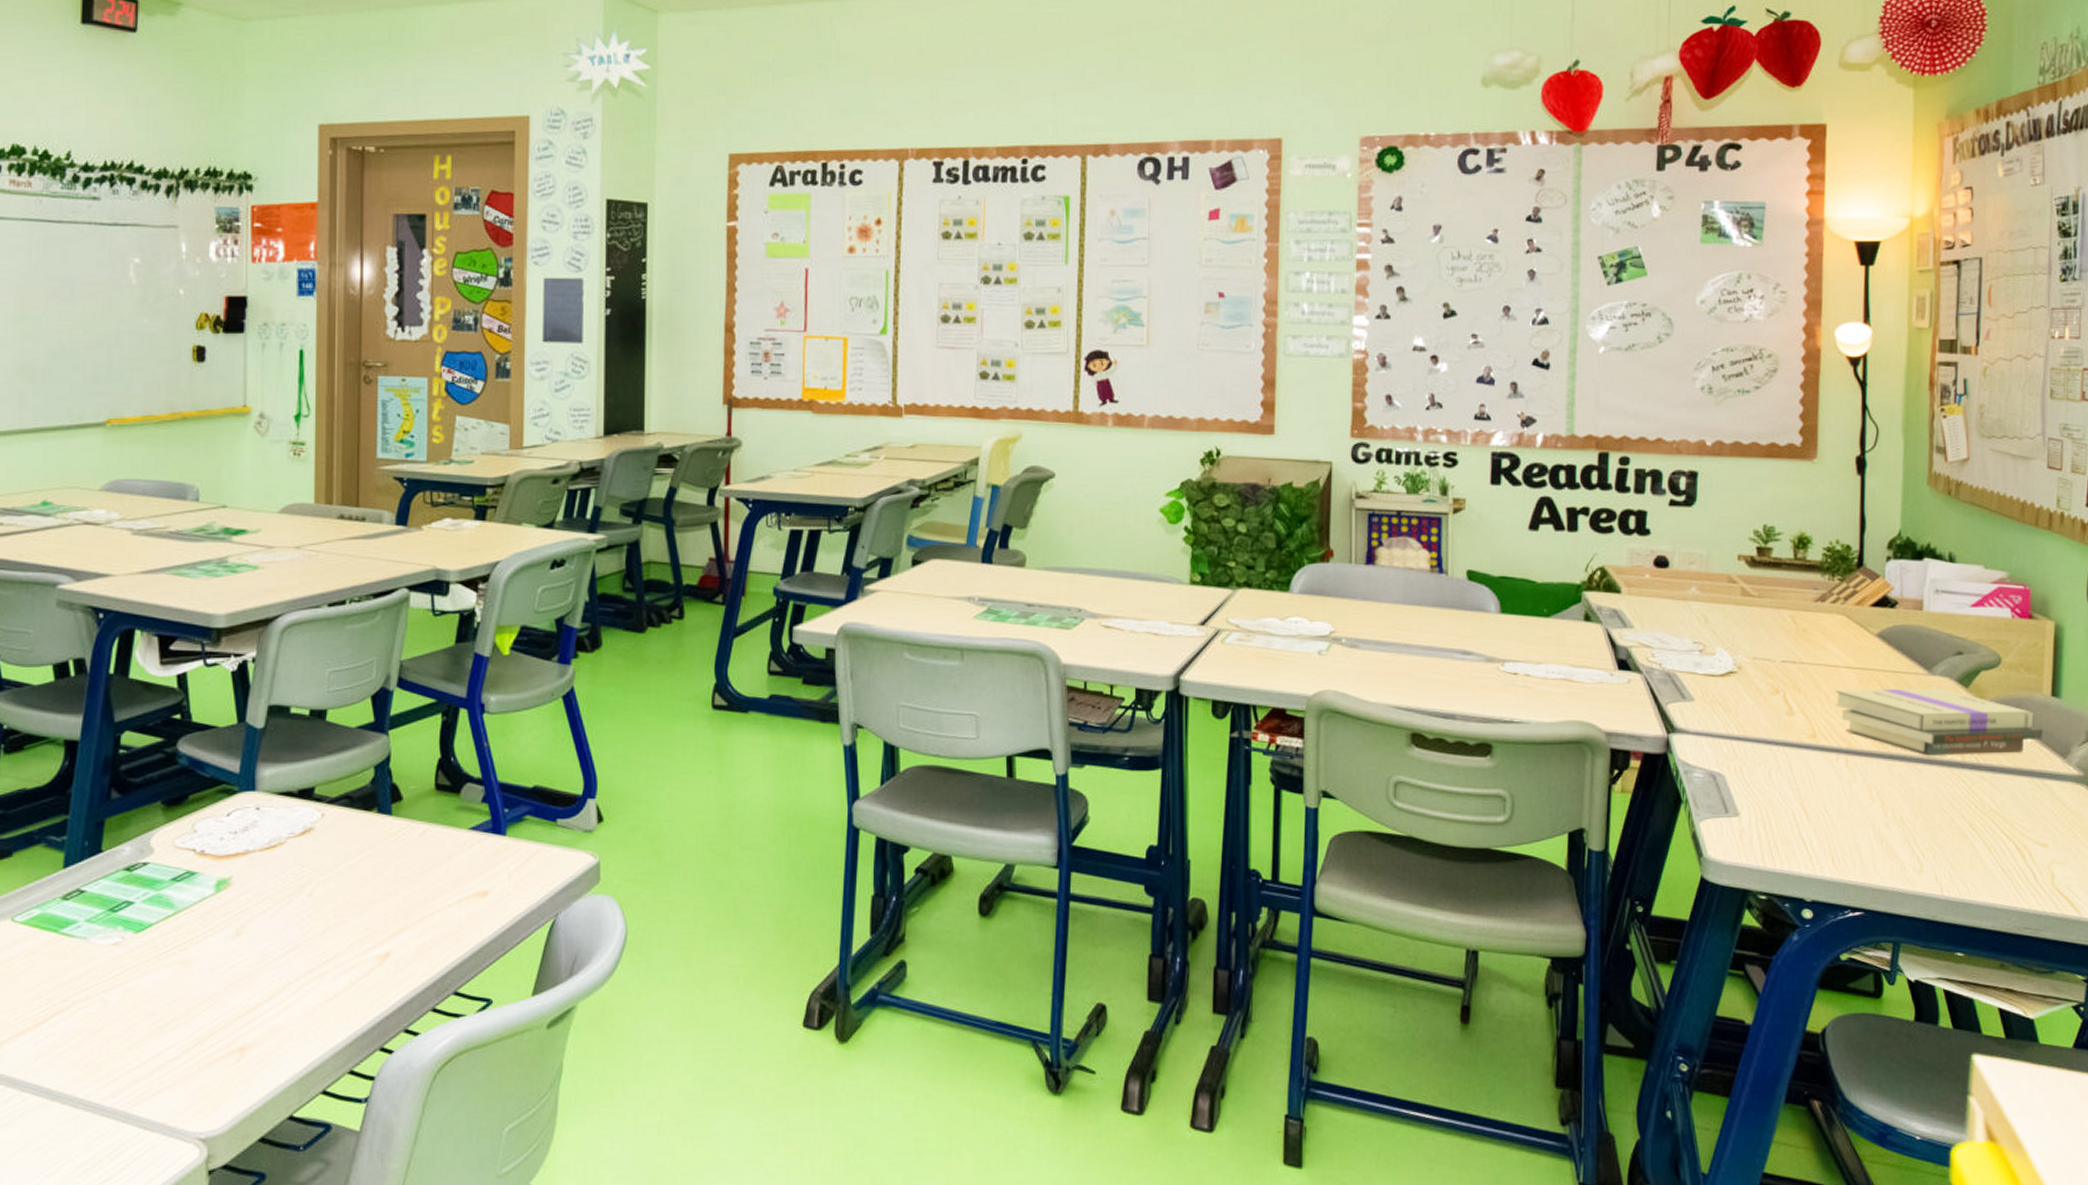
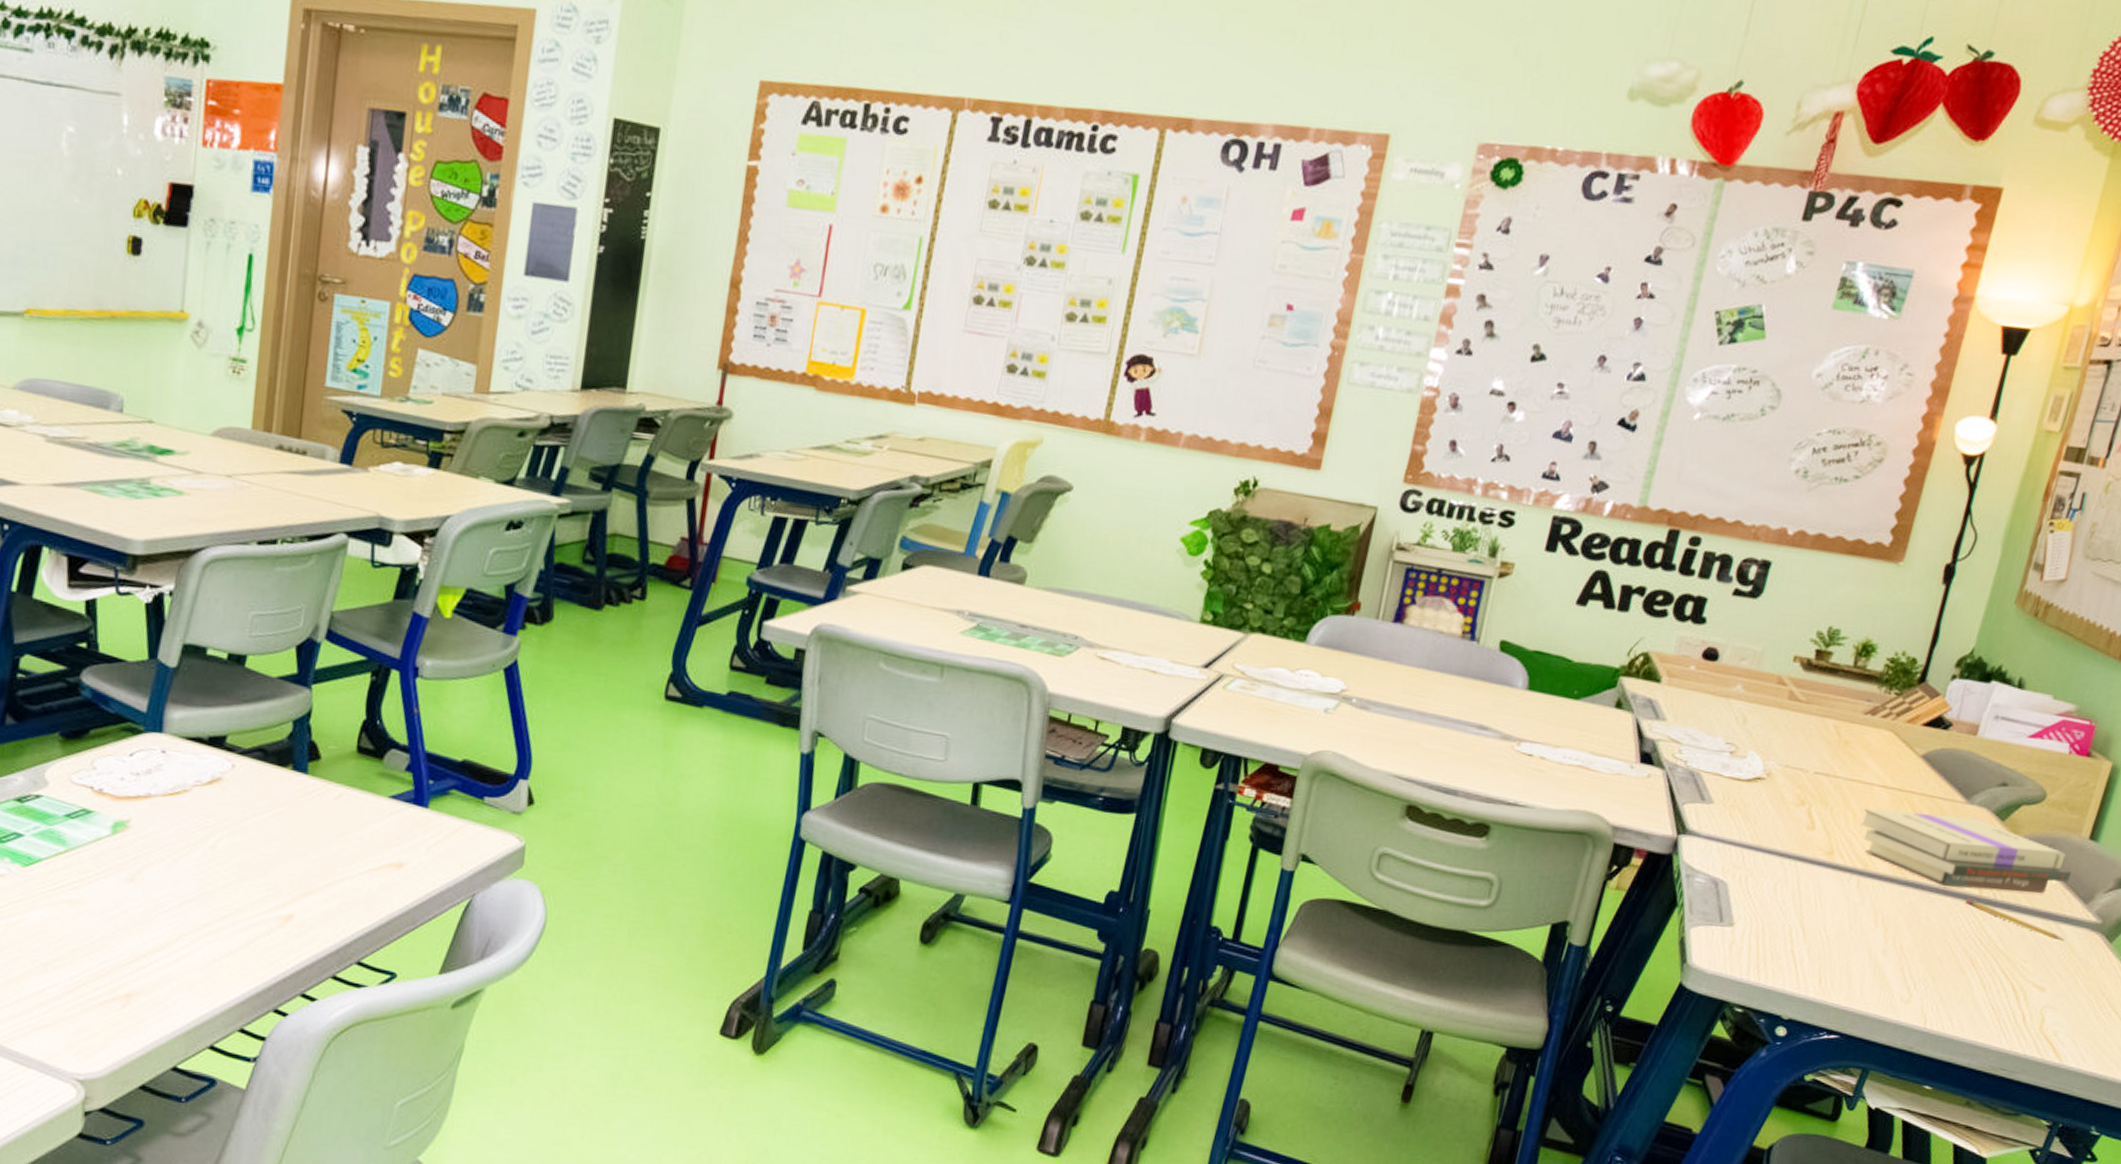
pencil: none [1951,766,2054,797] -> present [1966,899,2065,942]

